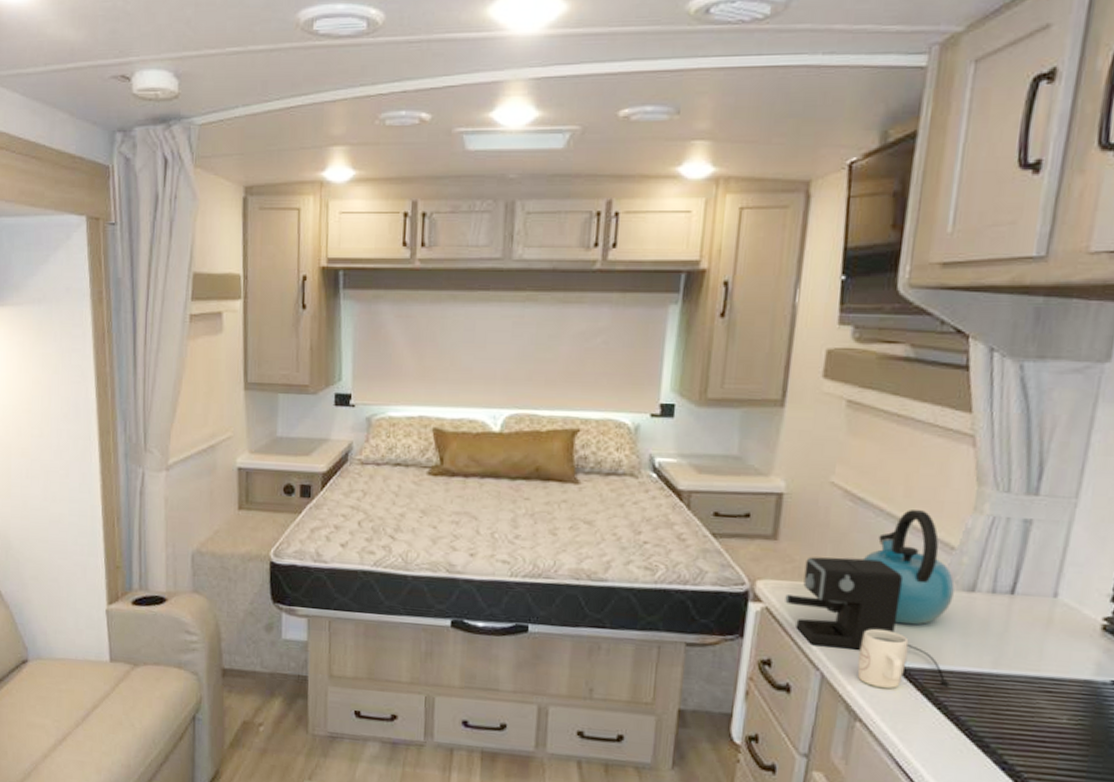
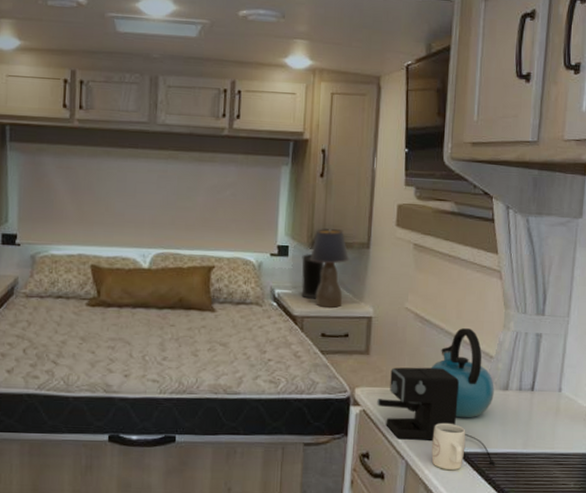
speaker: none [689,414,721,470] -> present [301,254,324,299]
table lamp: none [701,381,756,482] -> present [309,228,350,309]

